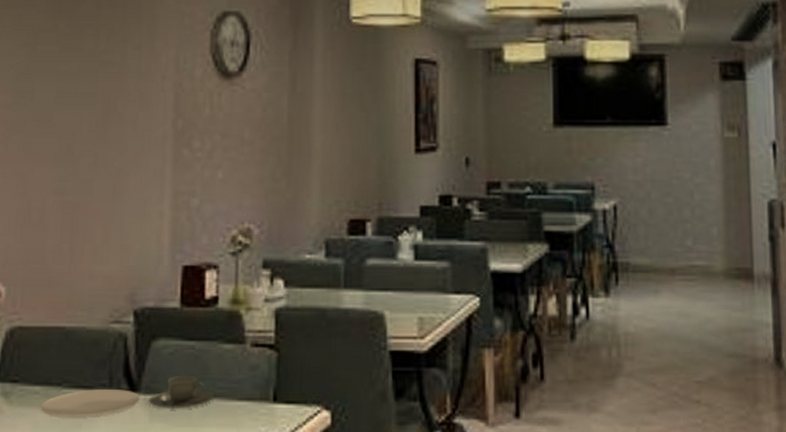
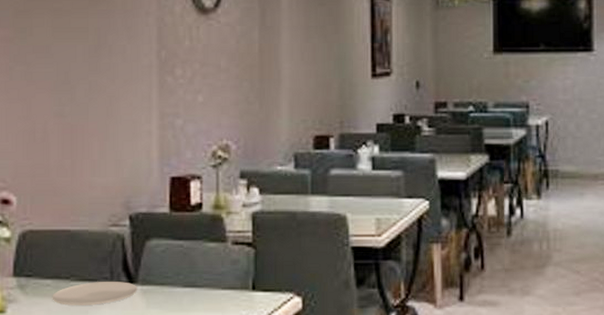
teacup: present [148,375,214,410] -> none [145,269,202,298]

